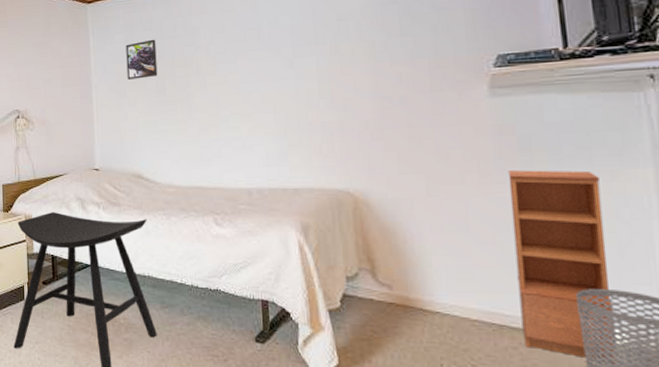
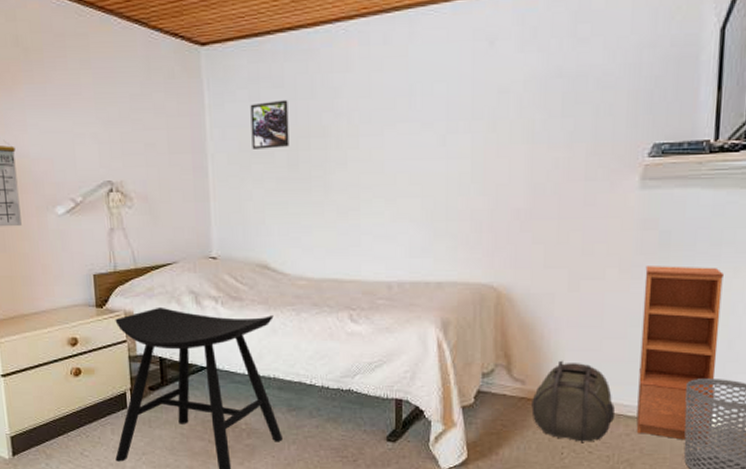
backpack: none [401,265,496,354] -> present [531,360,615,442]

